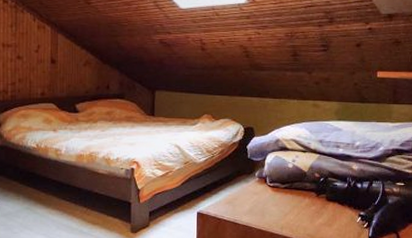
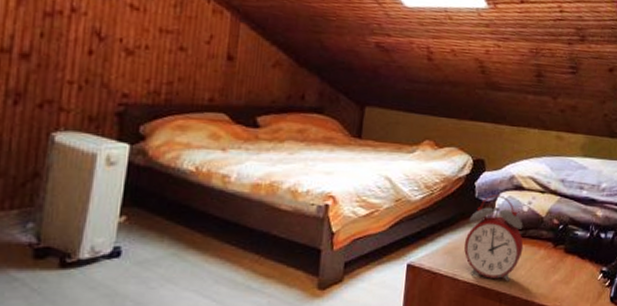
alarm clock: none [241,155,291,225] -> present [463,194,524,281]

